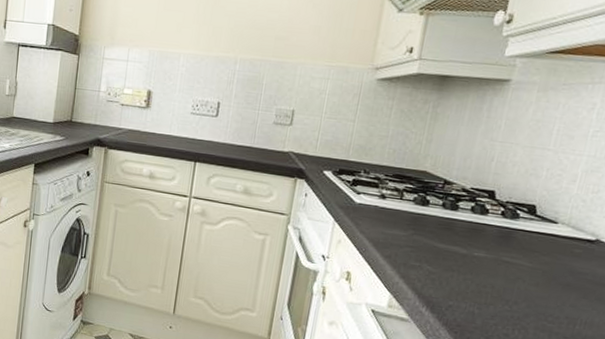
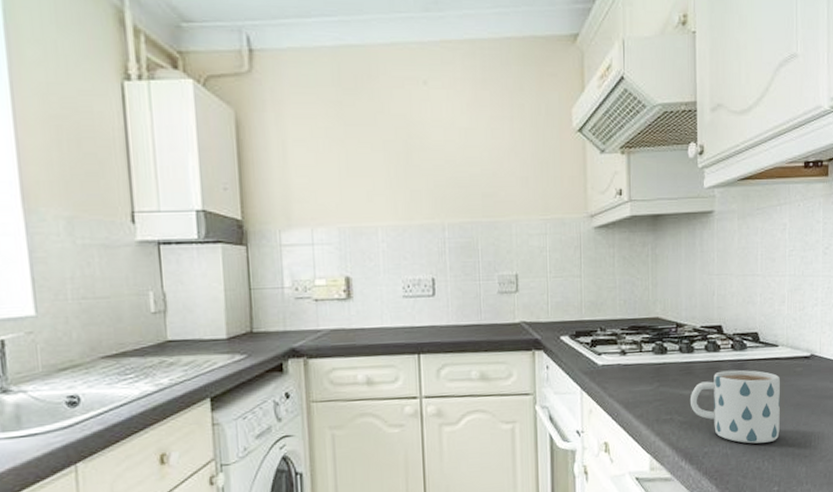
mug: none [443,234,552,314] -> present [689,369,780,444]

